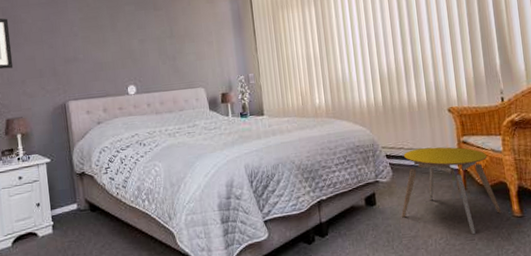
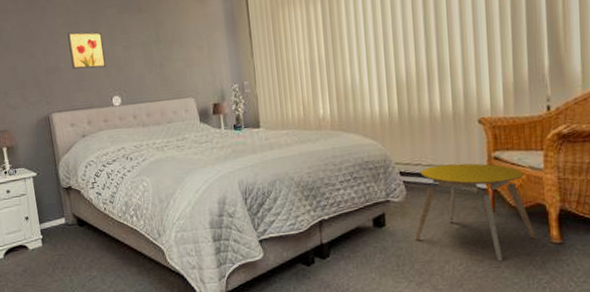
wall art: none [87,25,123,60] -> present [67,31,107,69]

